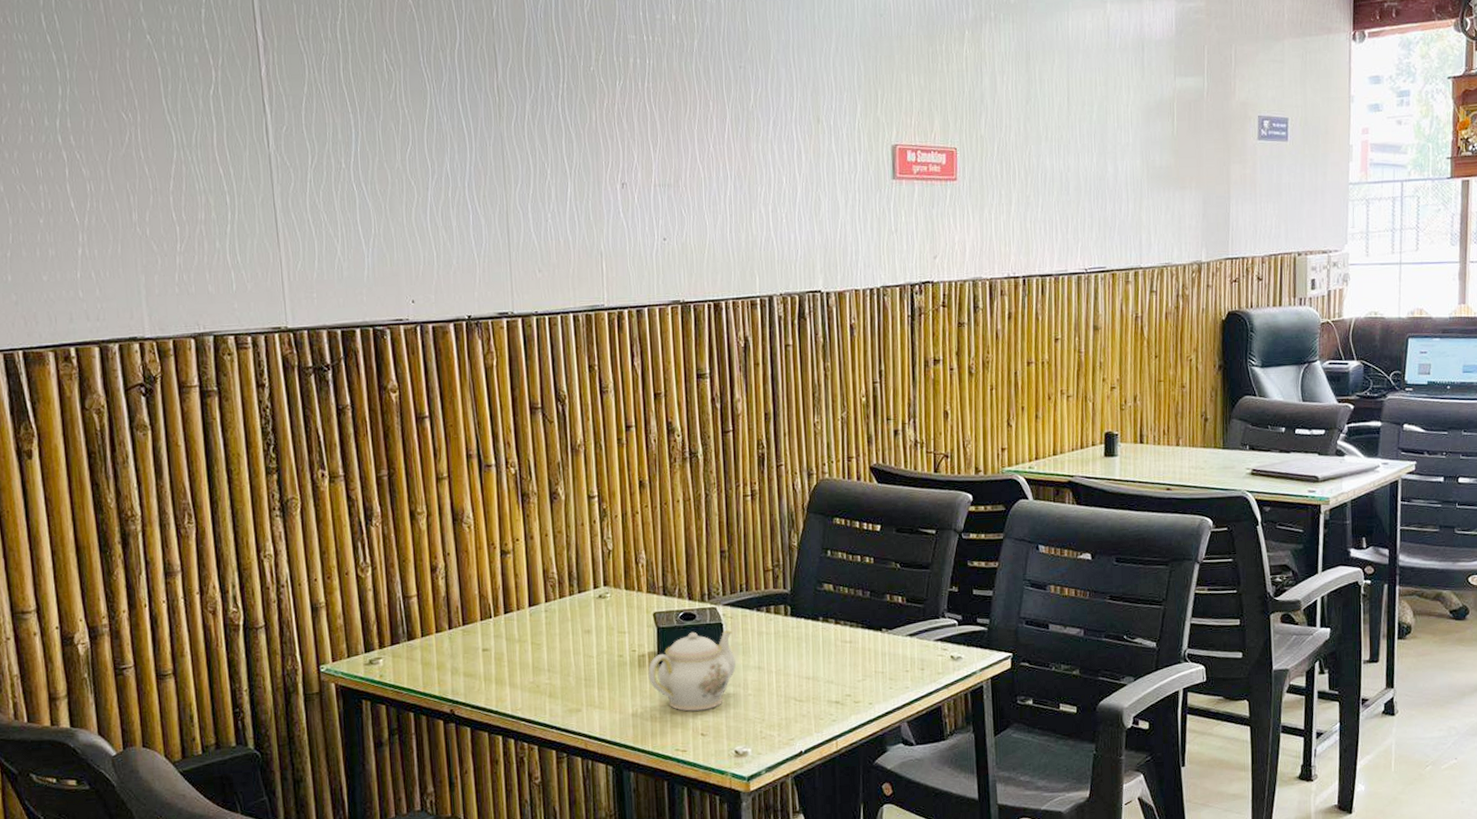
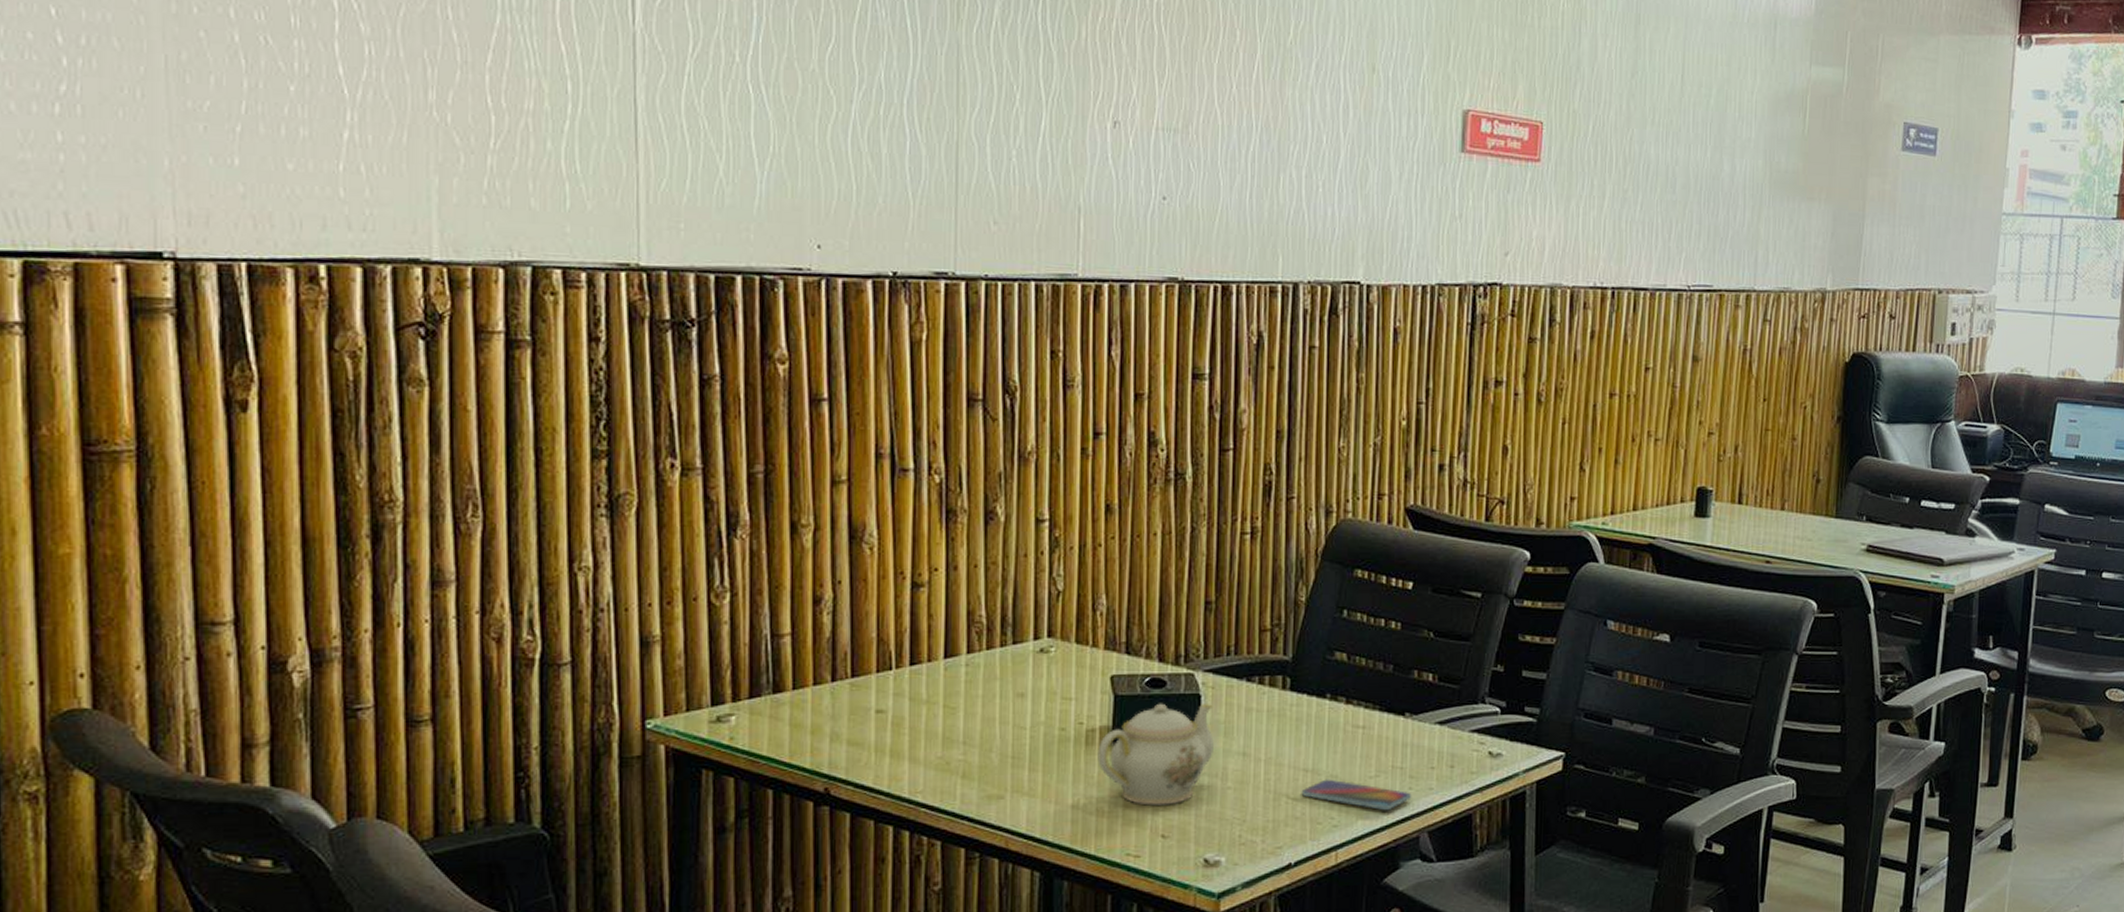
smartphone: none [805,684,893,707] -> present [1301,779,1412,811]

